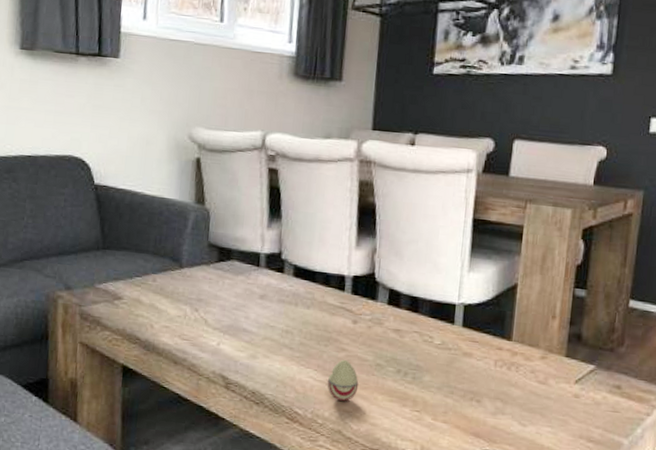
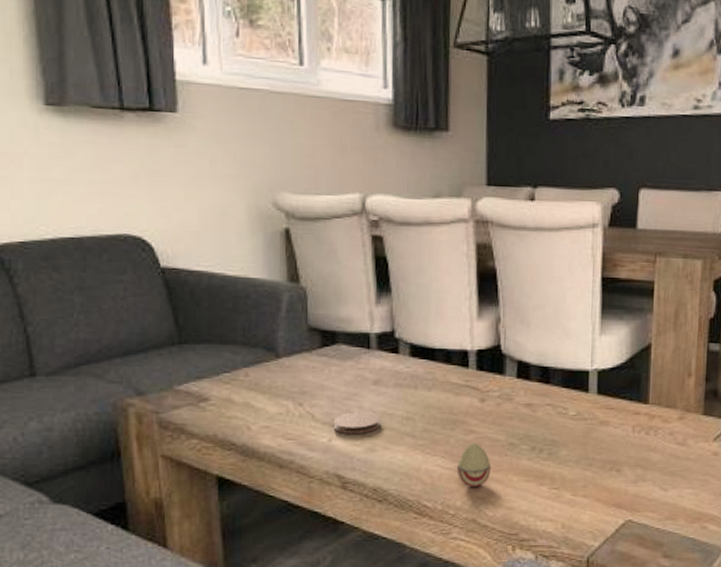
coaster: none [222,321,264,342] -> present [333,412,381,434]

